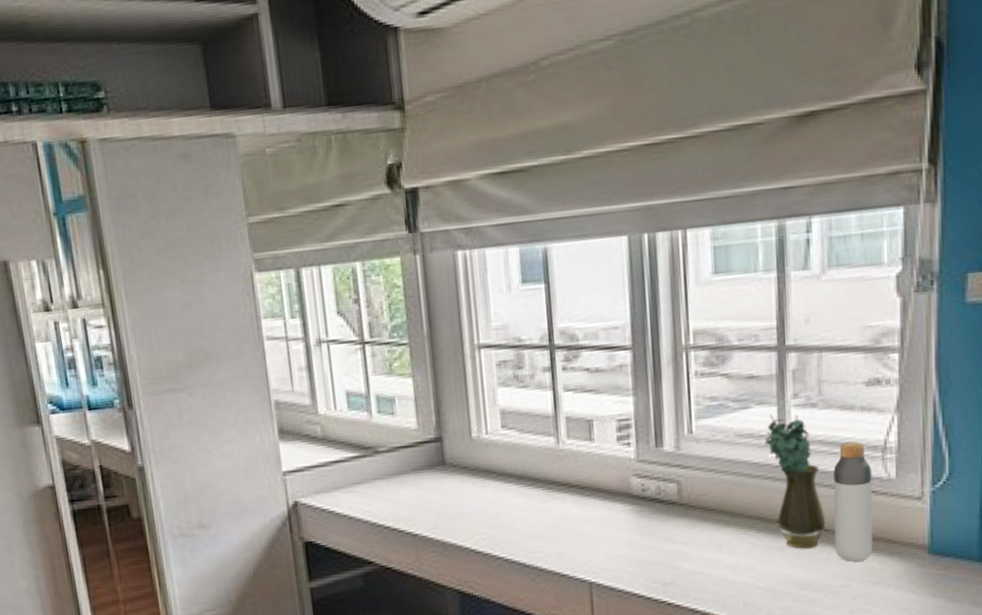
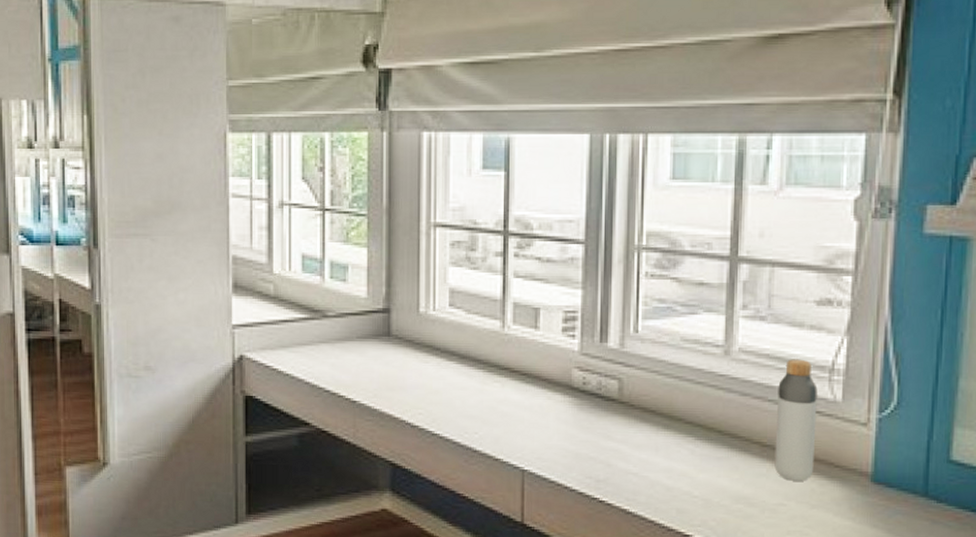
vase: present [764,414,826,549] -> none [710,323,767,462]

